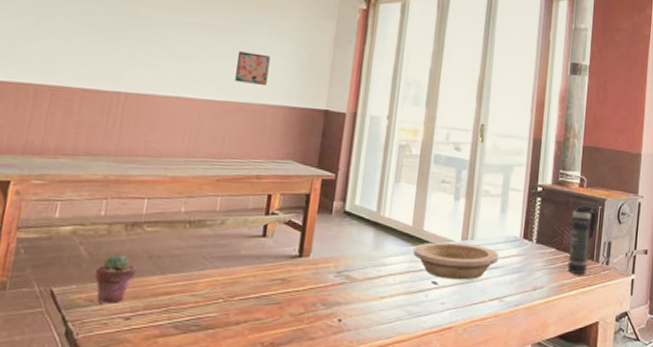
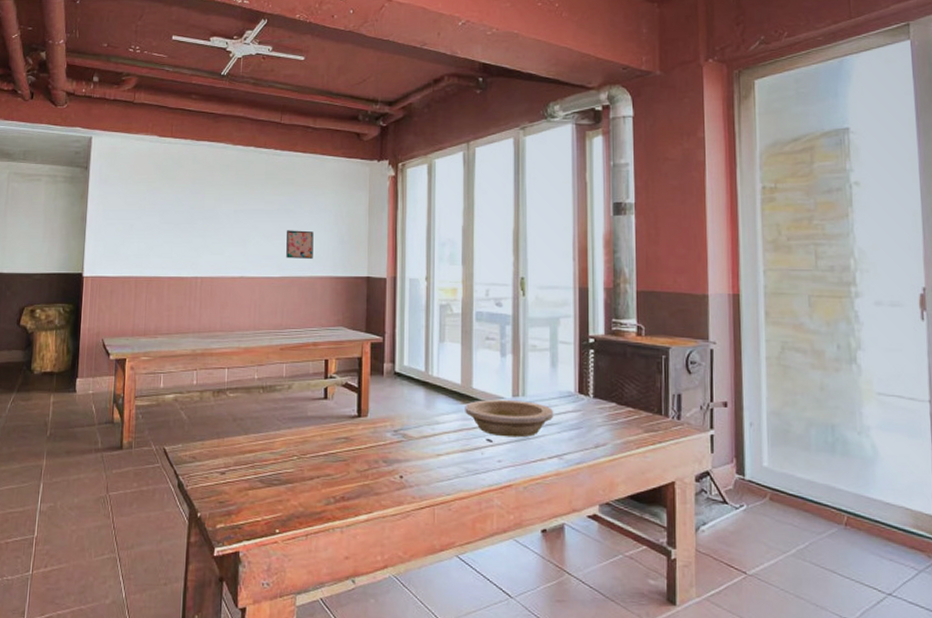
potted succulent: present [94,253,136,303] -> none [194,416,225,460]
smoke grenade: present [567,205,598,275] -> none [631,355,663,431]

